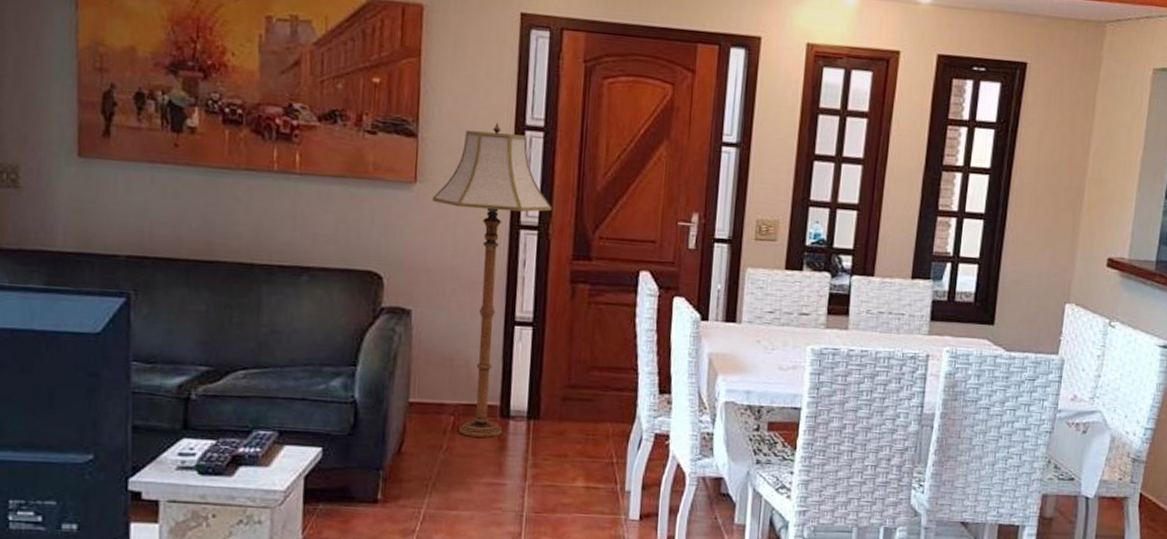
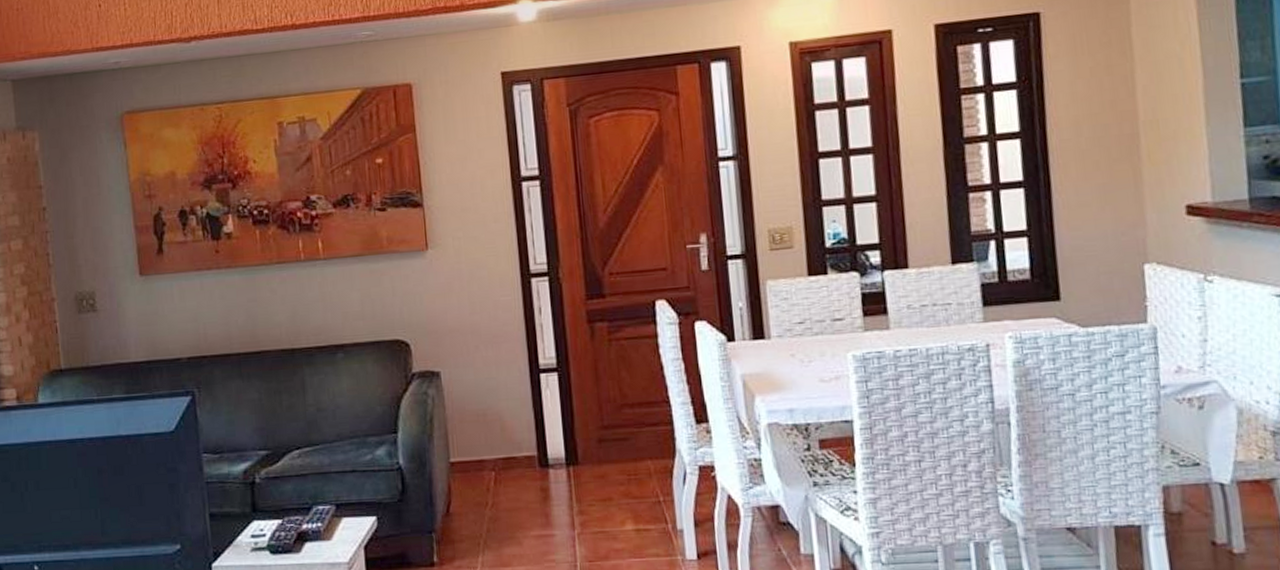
floor lamp: present [432,123,552,438] -> none [444,180,559,490]

